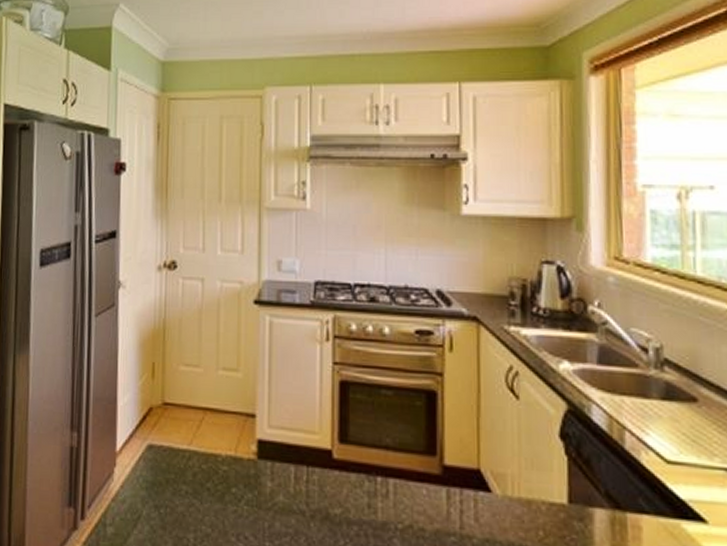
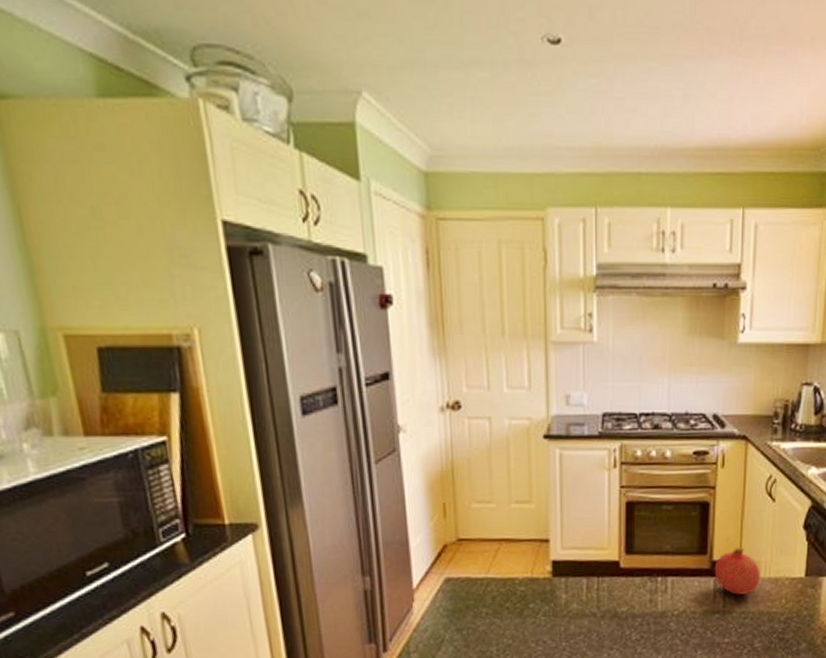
fruit: none [446,452,508,517] -> present [714,547,761,596]

